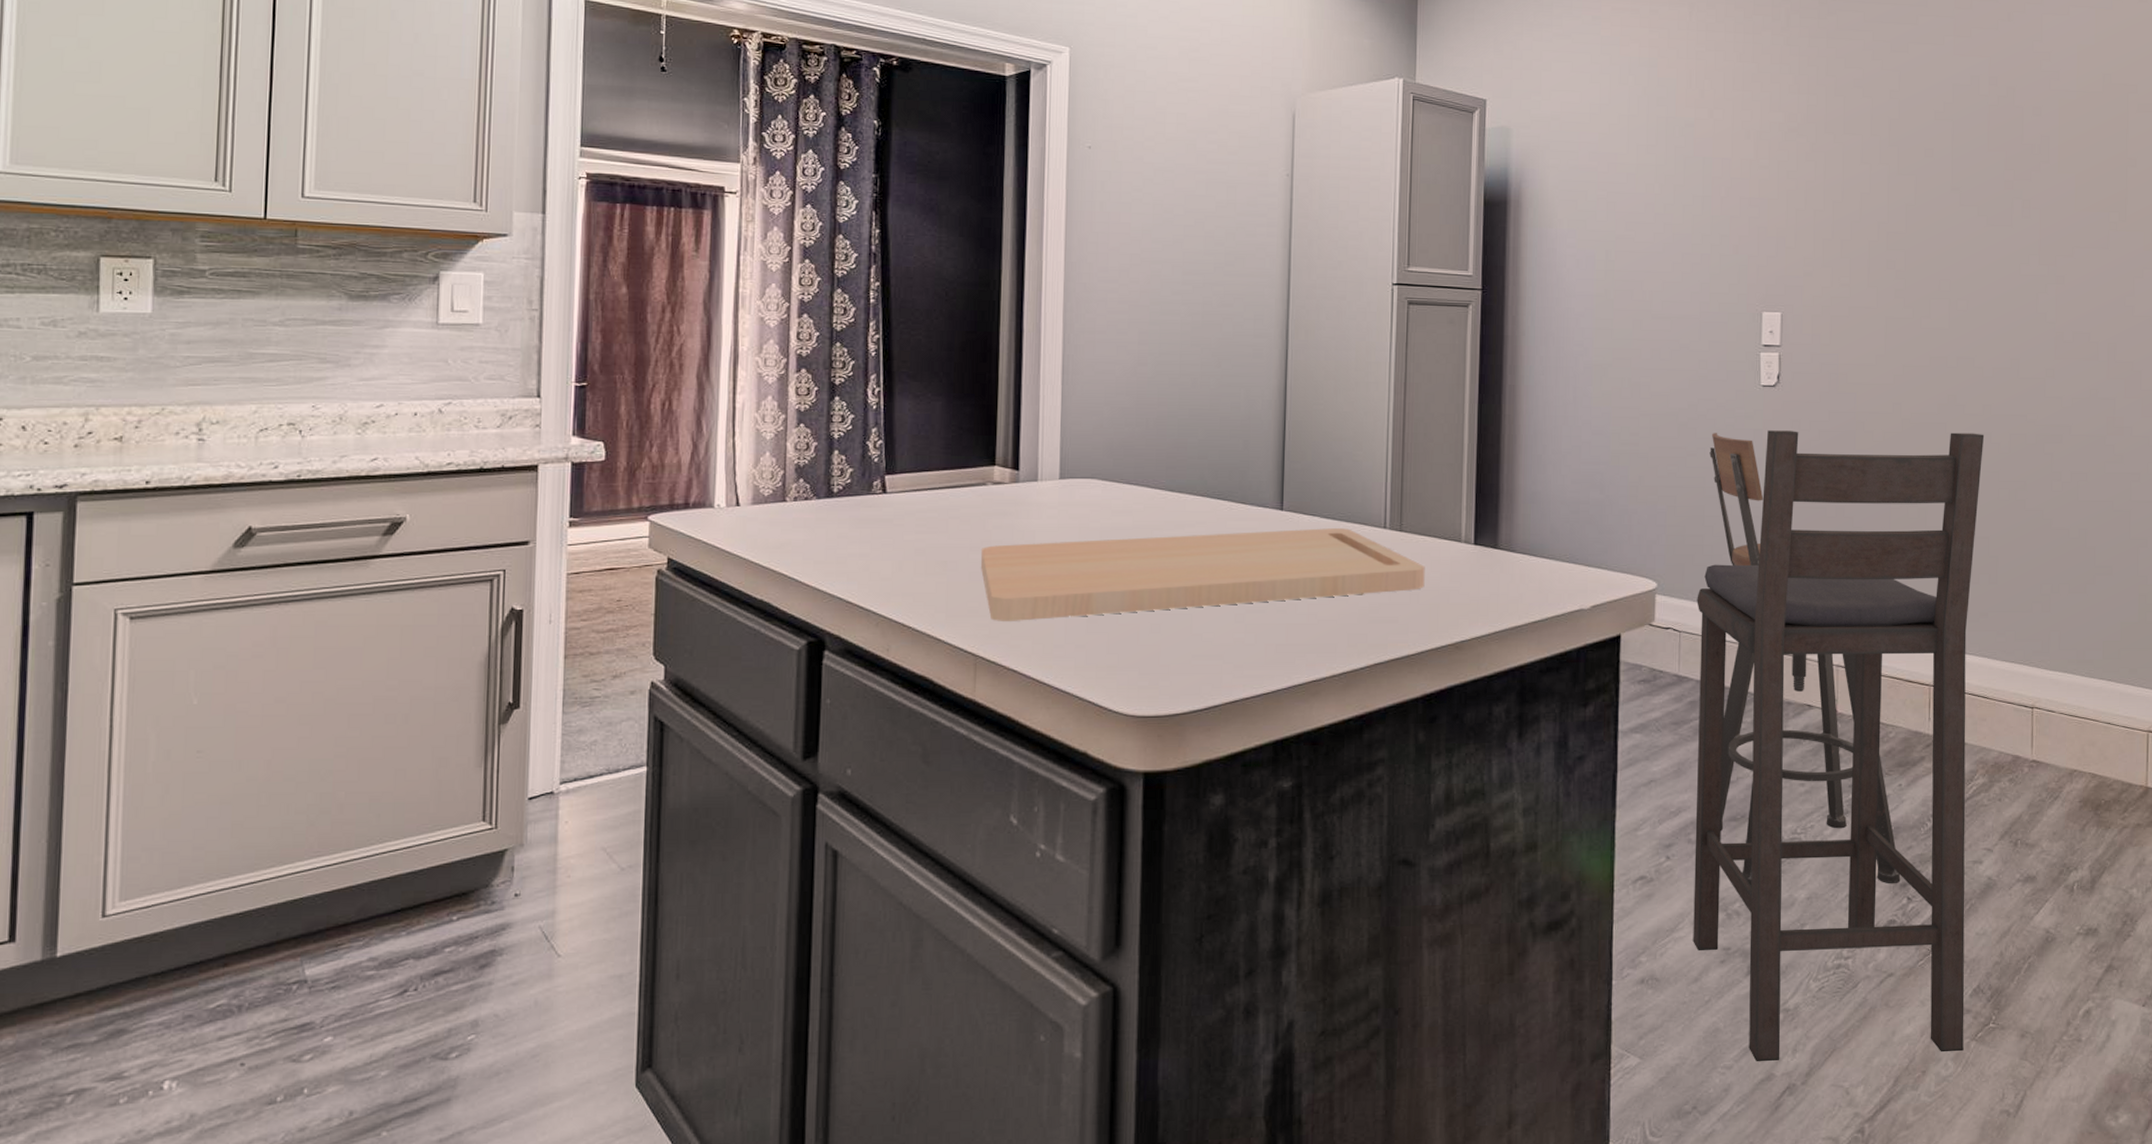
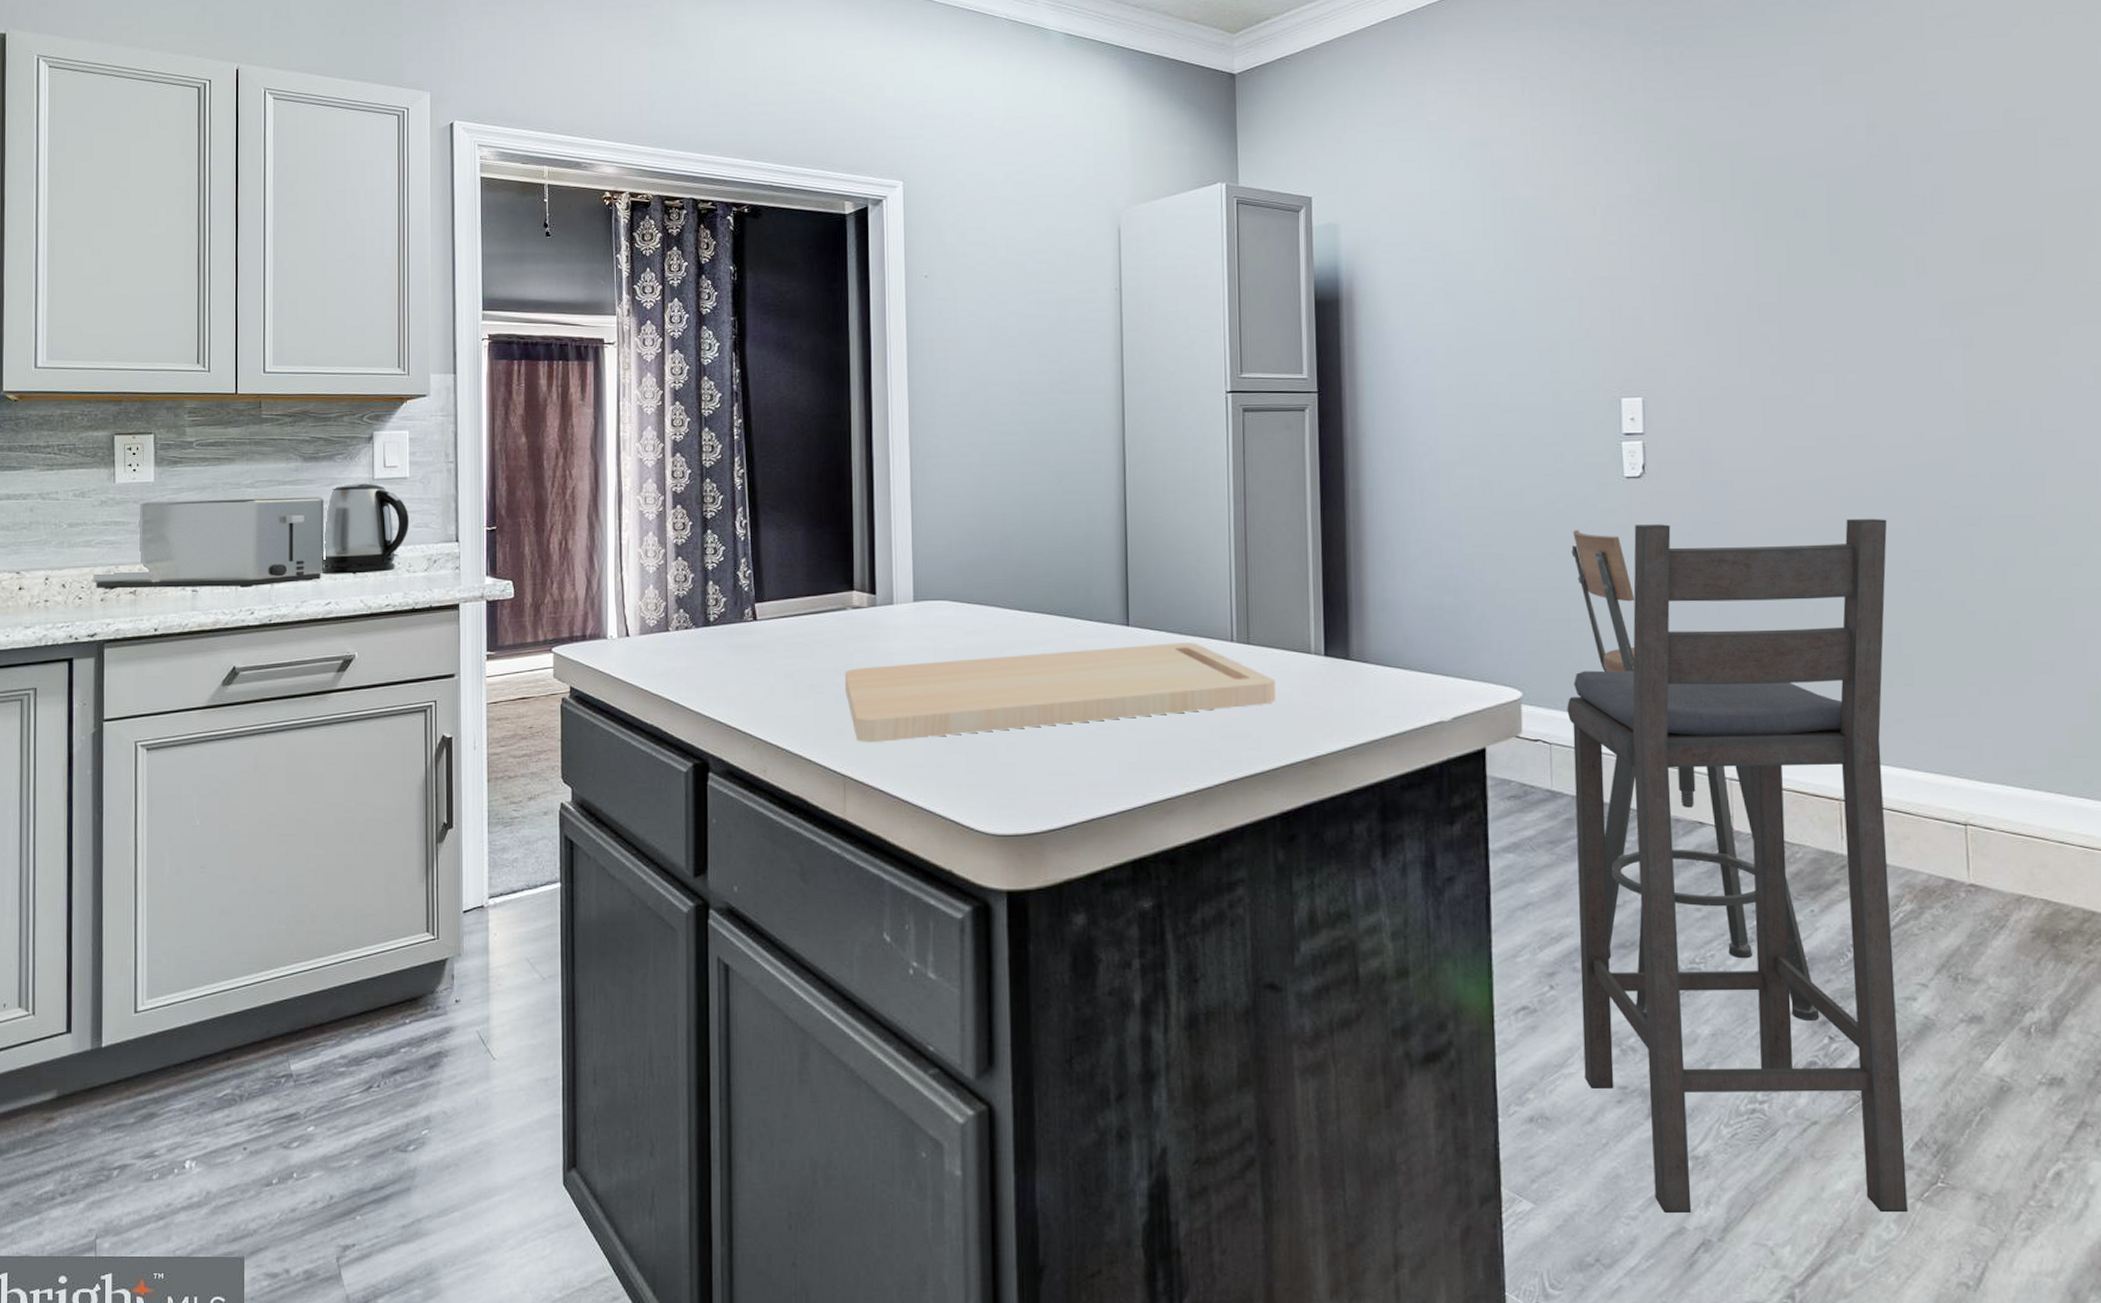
toaster: none [64,335,373,438] -> present [92,497,323,589]
kettle: none [367,327,481,429] -> present [321,483,410,575]

